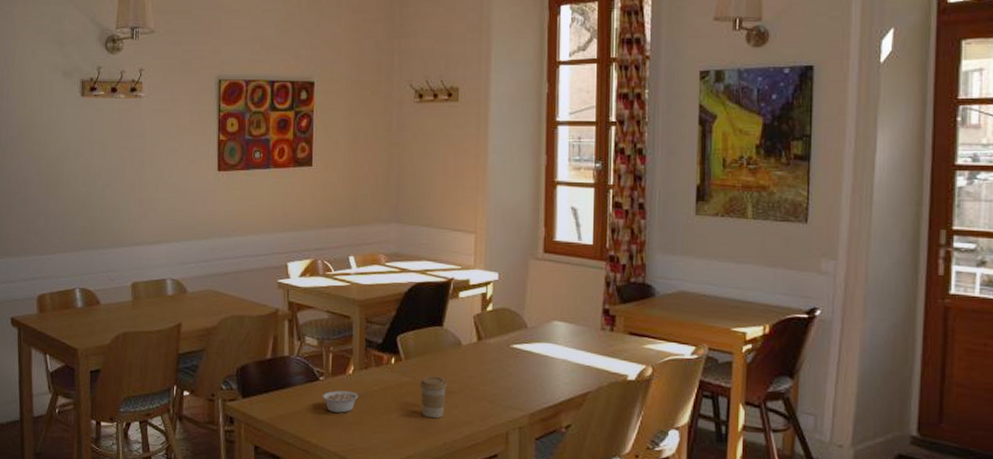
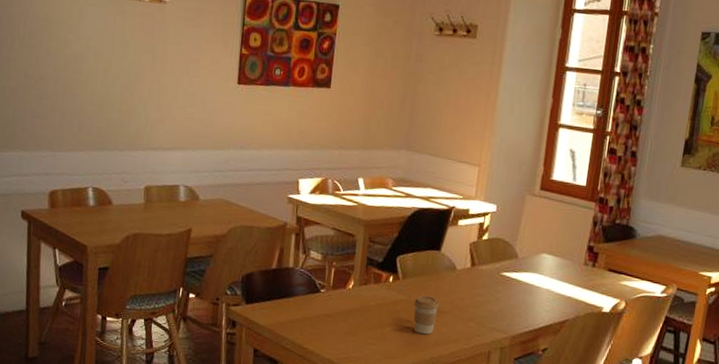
legume: present [322,390,366,413] -> none [321,303,363,324]

